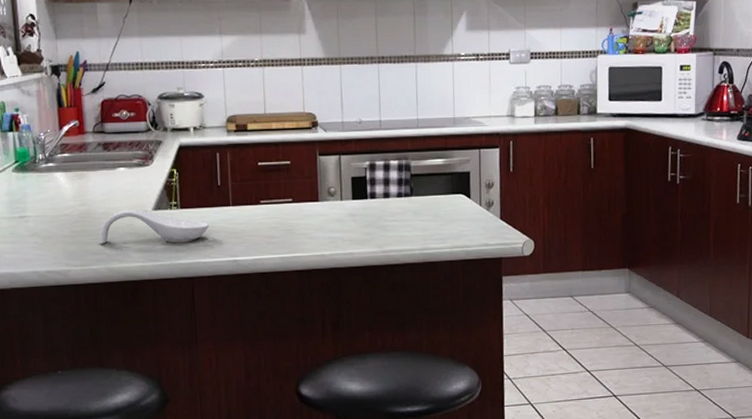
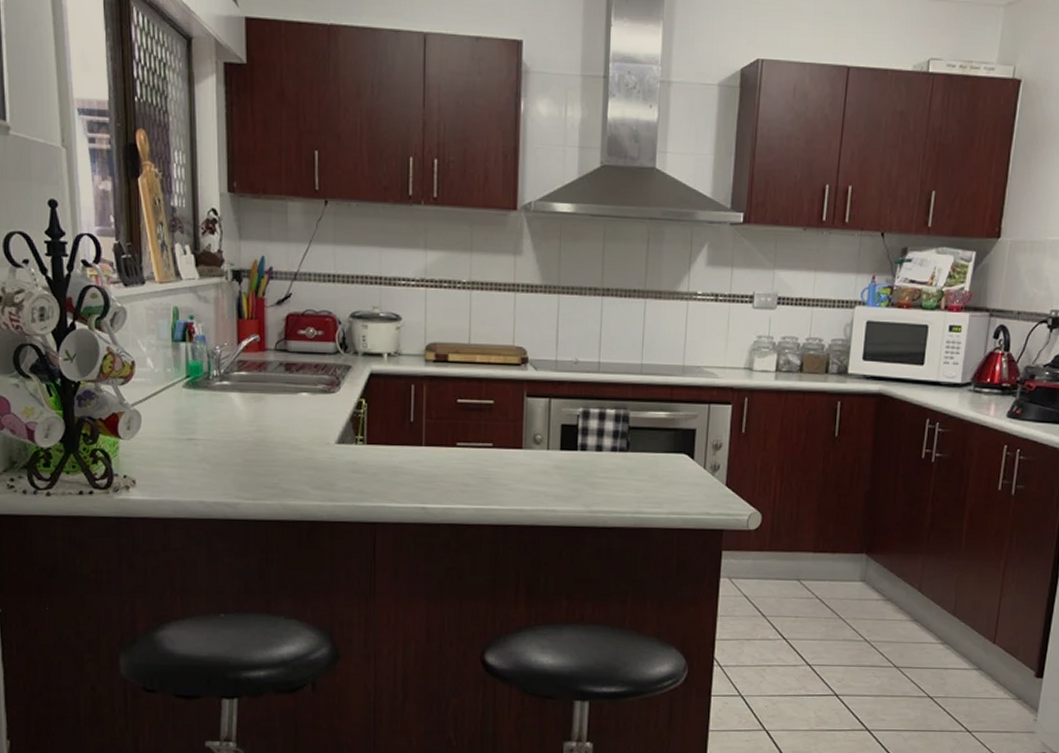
spoon rest: present [99,209,209,244] -> none [274,441,397,483]

